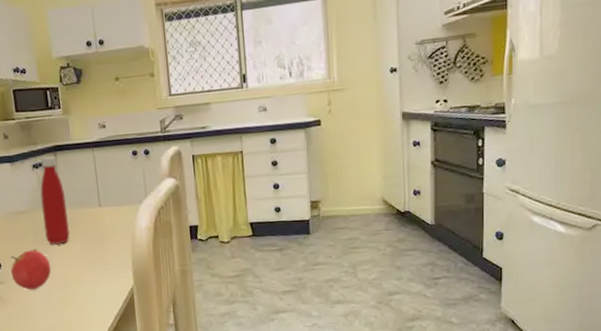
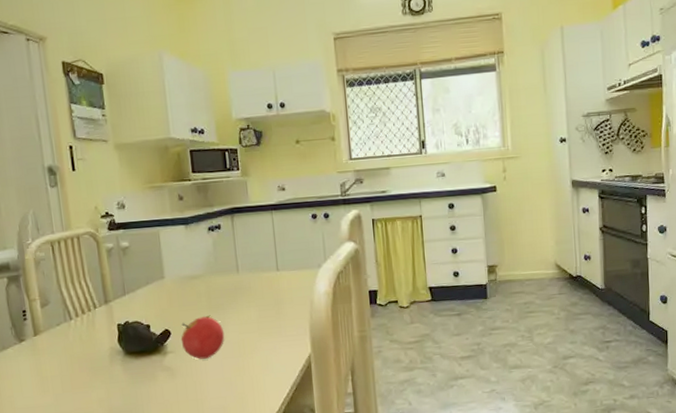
bottle: present [40,156,70,245] -> none [215,218,246,311]

